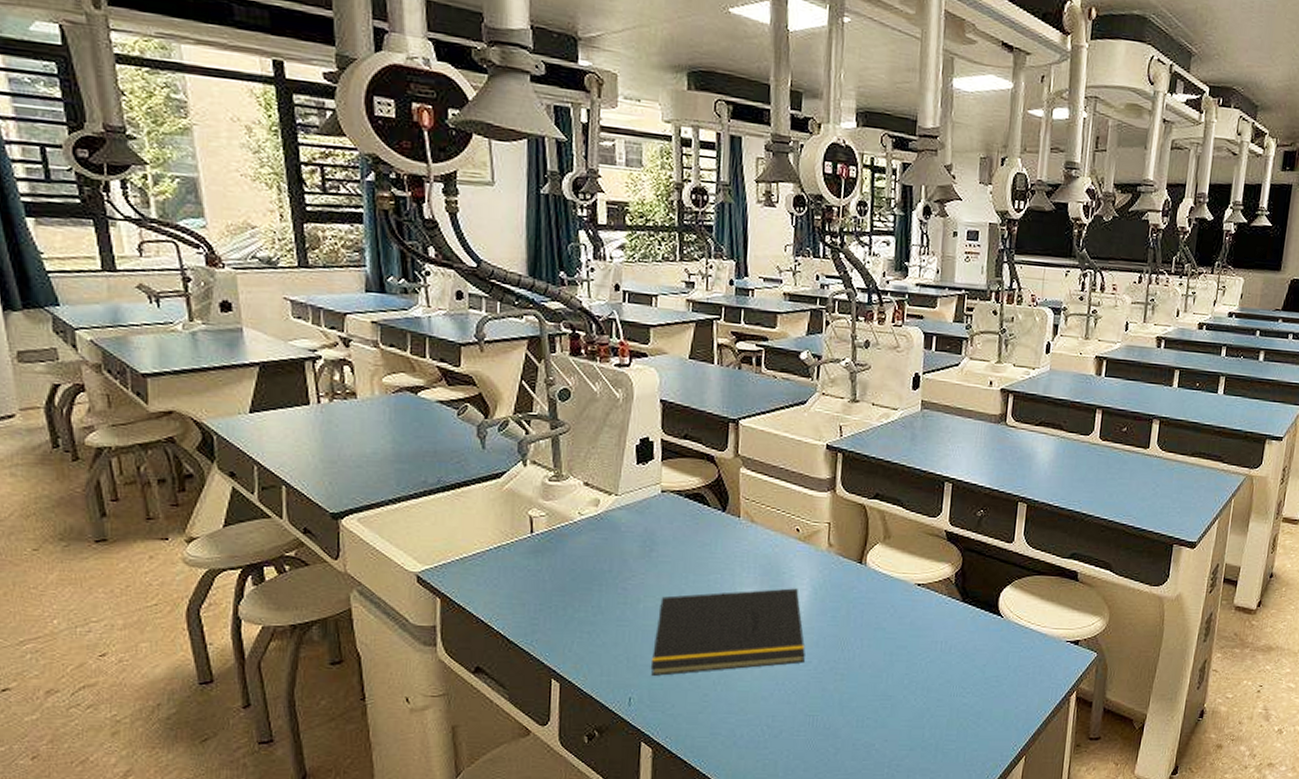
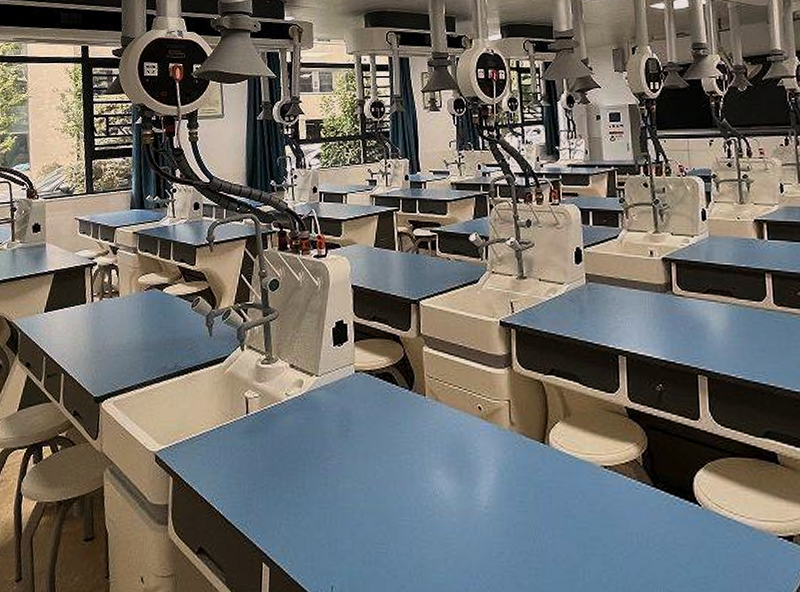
notepad: present [651,588,806,676] -> none [351,470,497,563]

